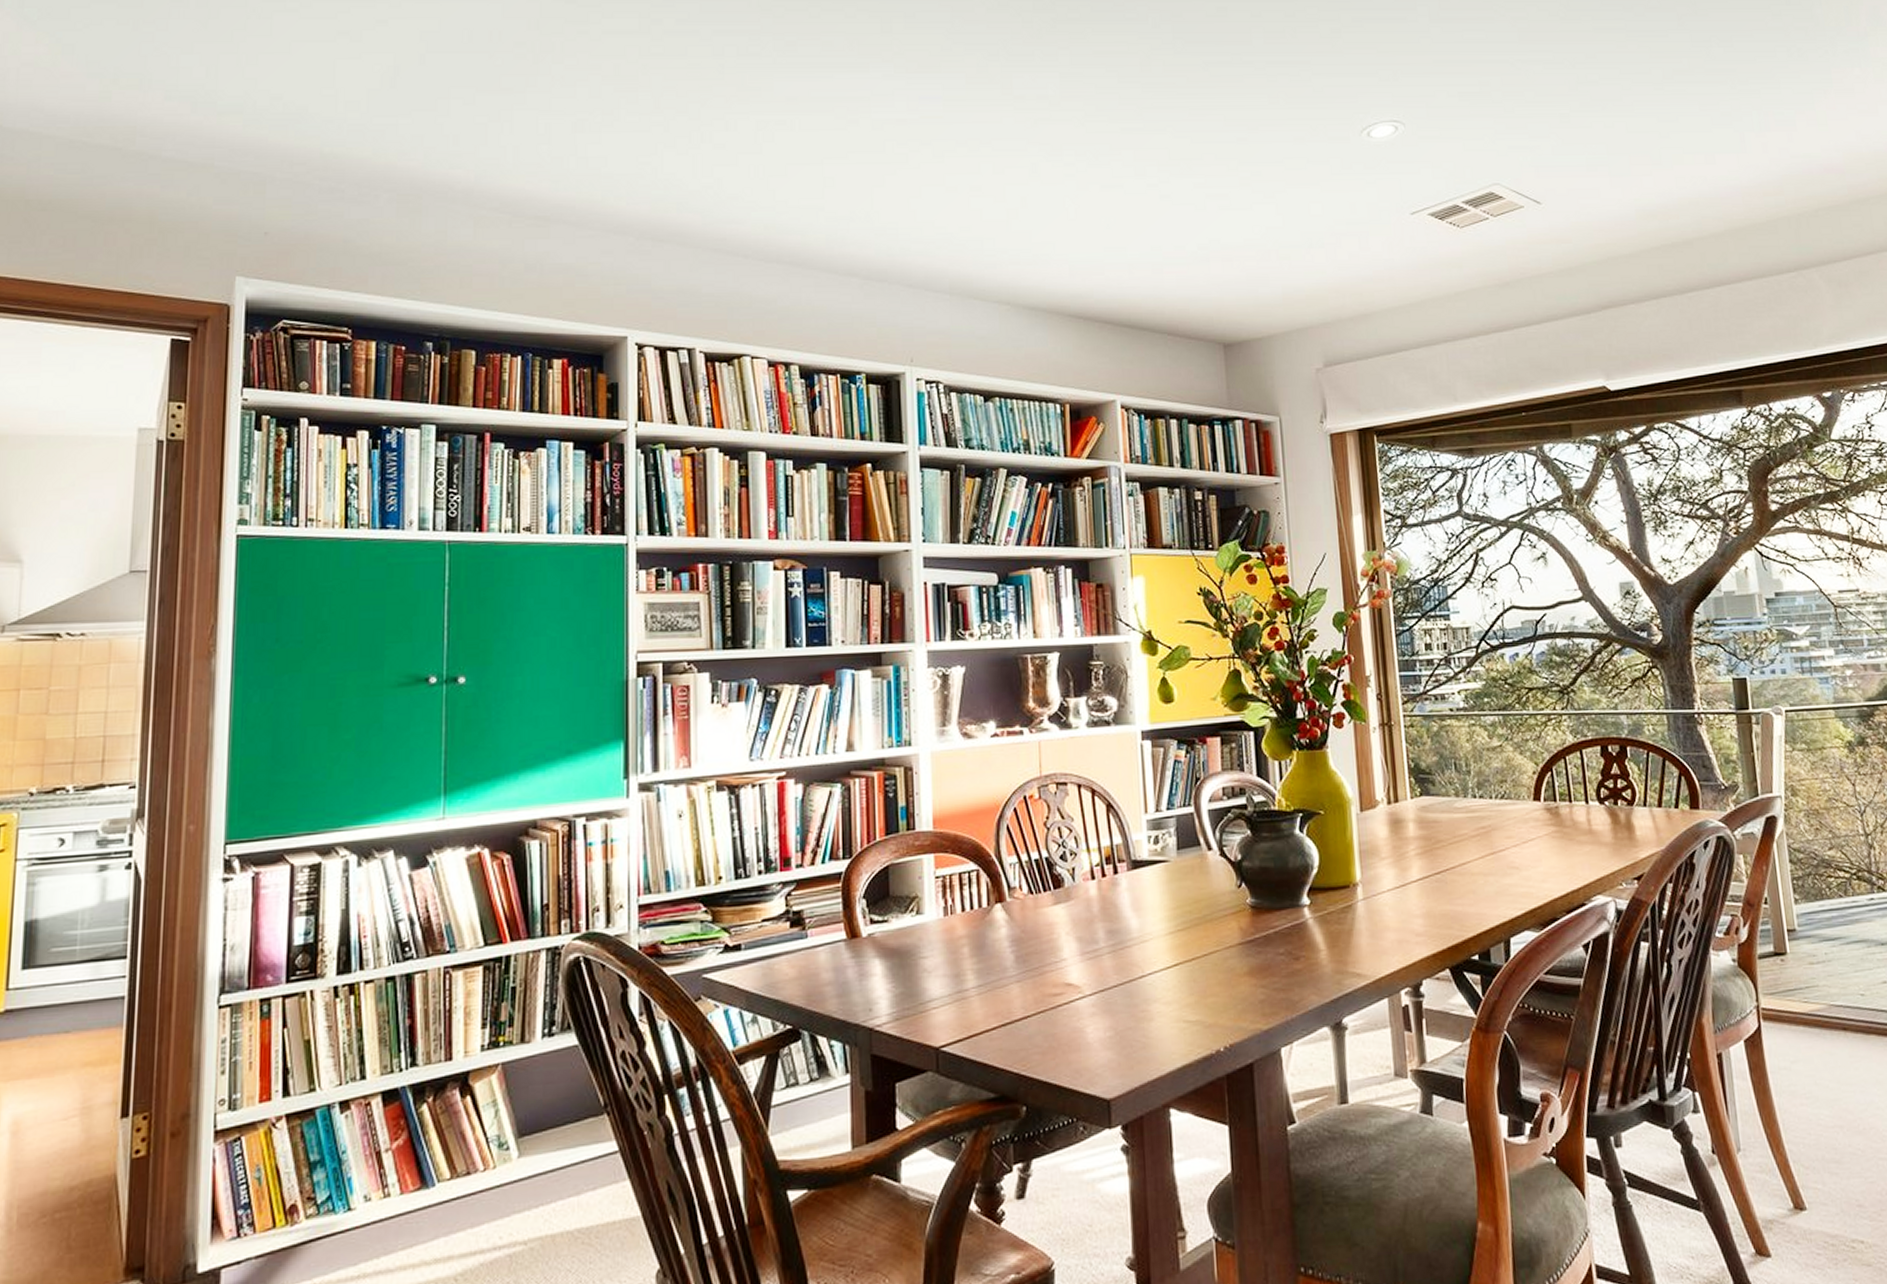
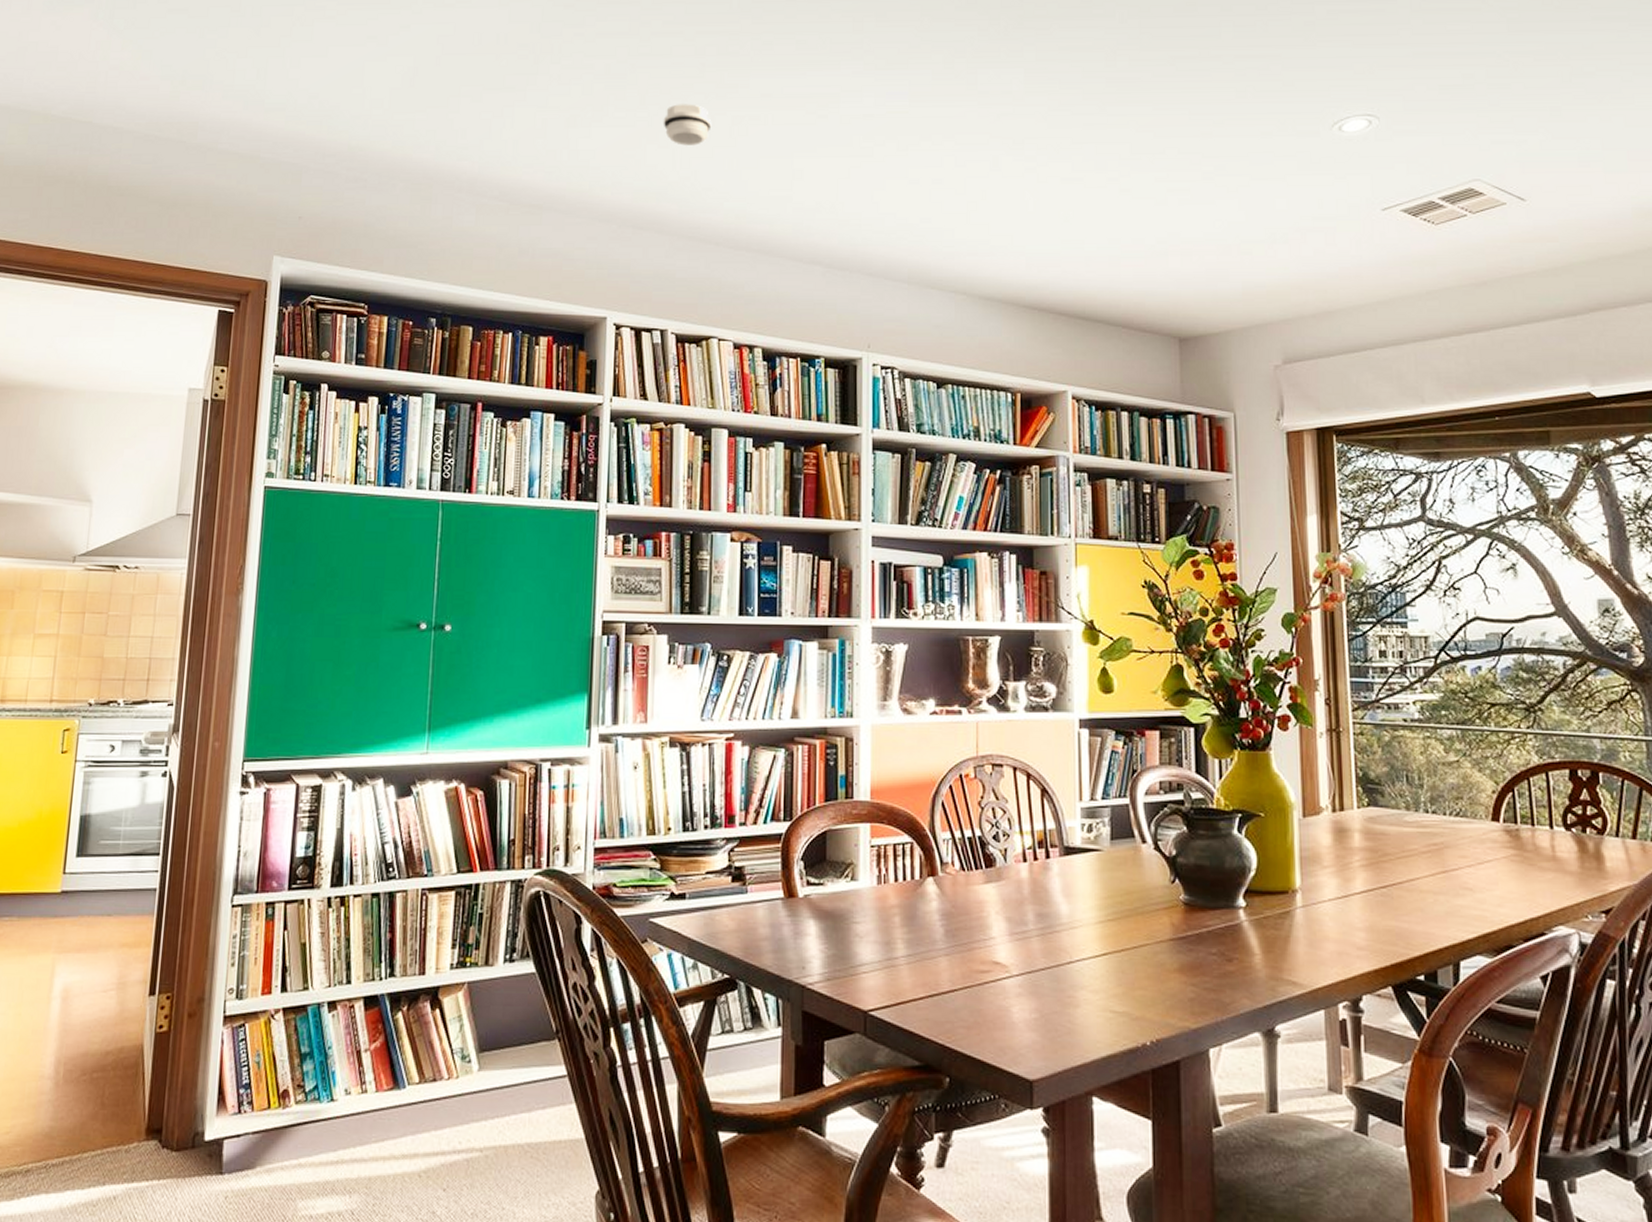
smoke detector: none [680,108,734,152] -> present [663,104,712,146]

